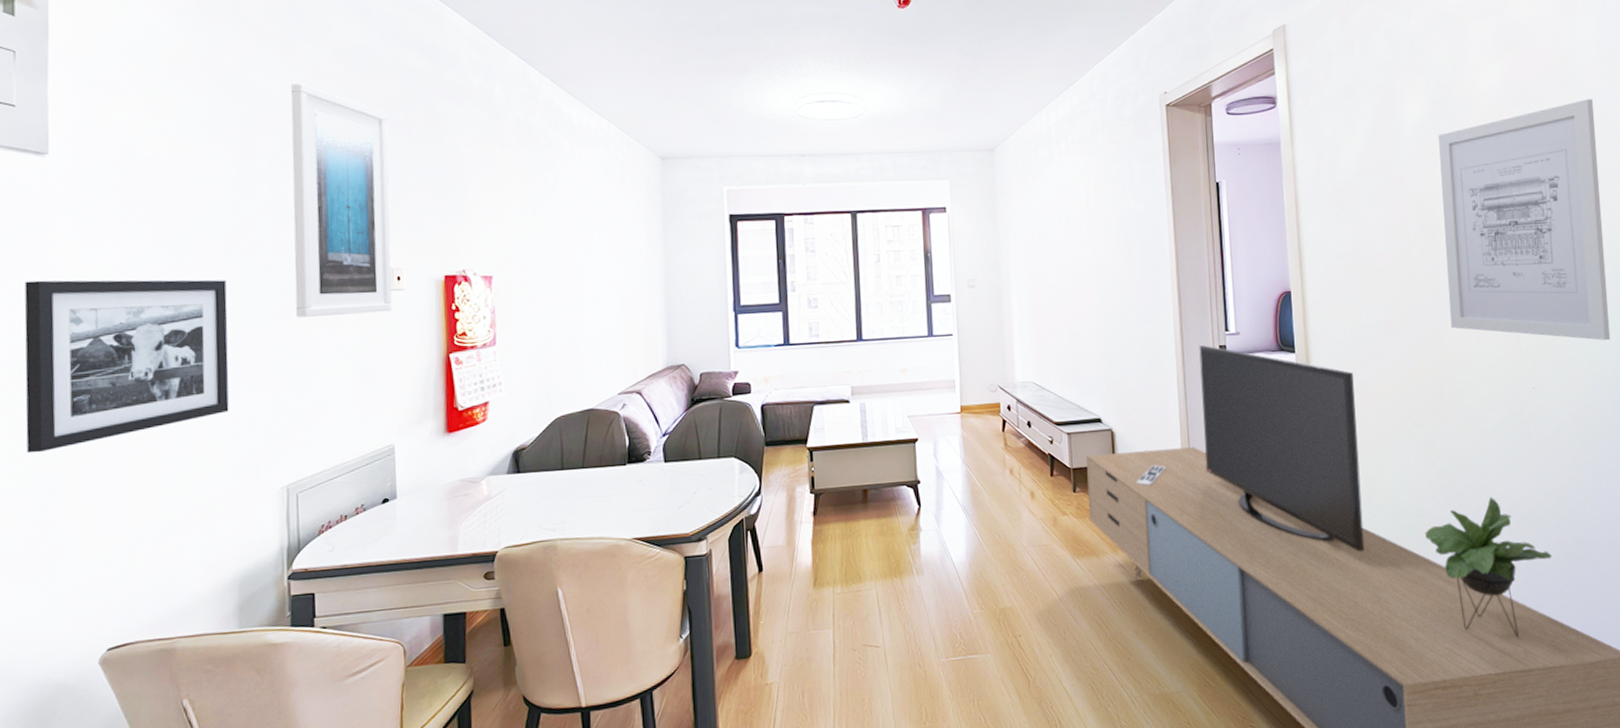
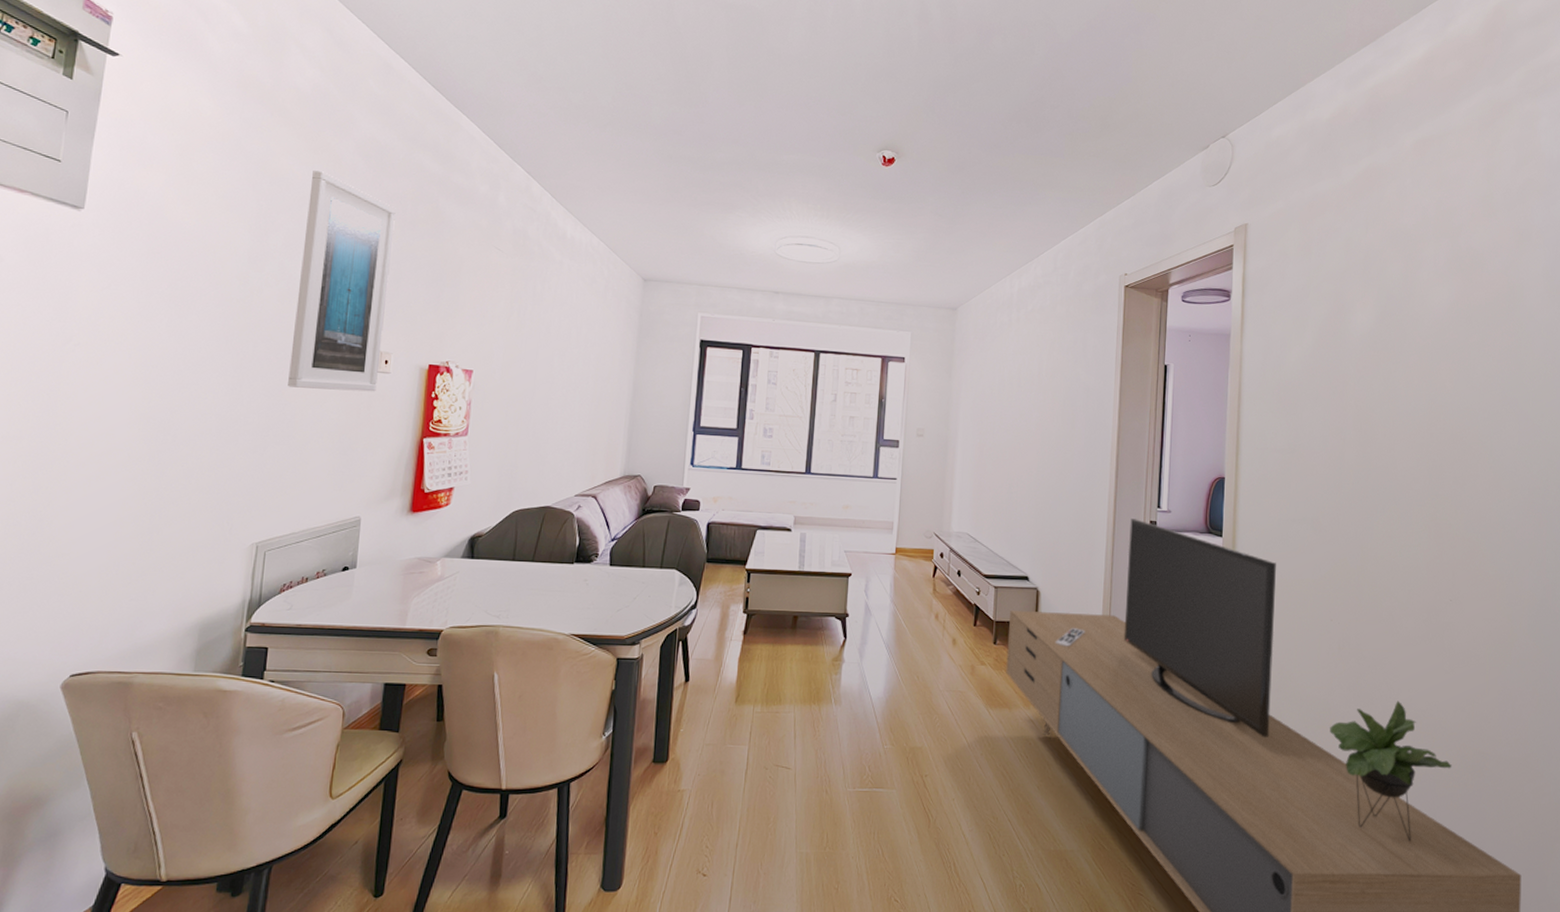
picture frame: present [24,279,229,454] -> none [24,323,228,483]
wall art: present [1438,99,1611,341] -> none [1376,328,1538,563]

